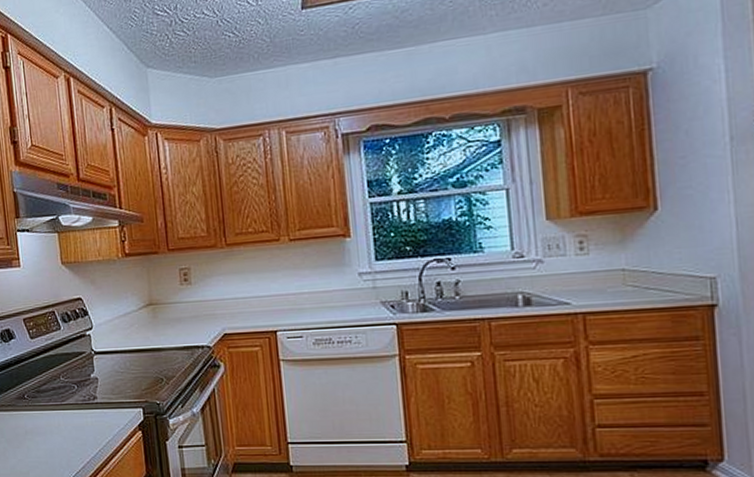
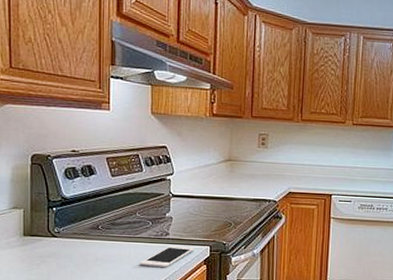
cell phone: none [70,410,125,438] -> present [139,245,194,268]

